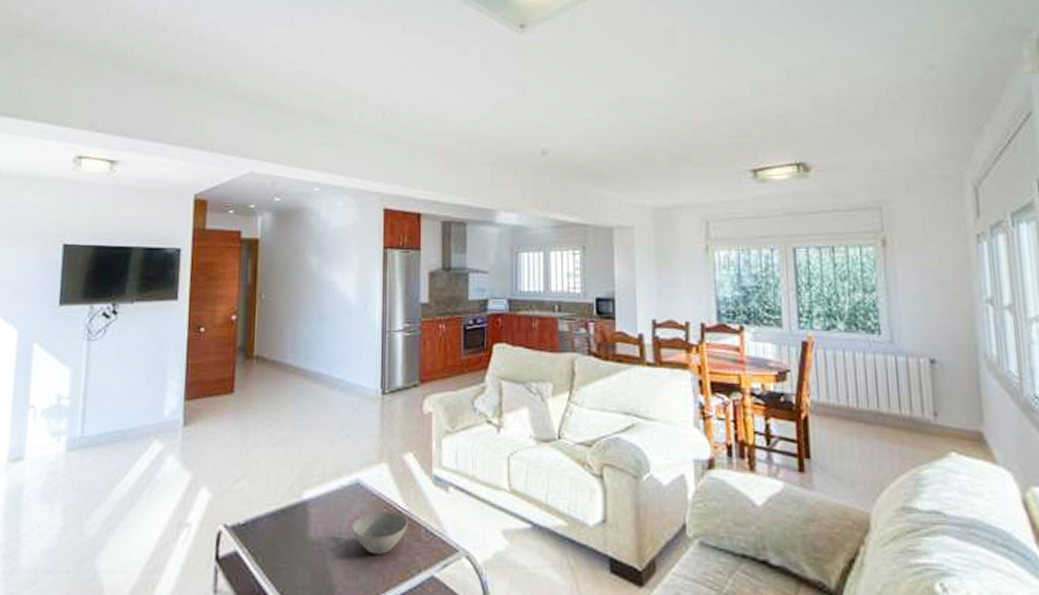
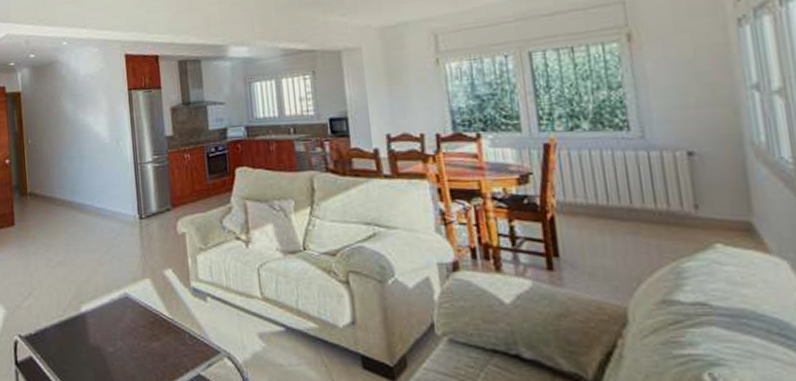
bowl: present [350,511,409,555] -> none [124,320,174,357]

